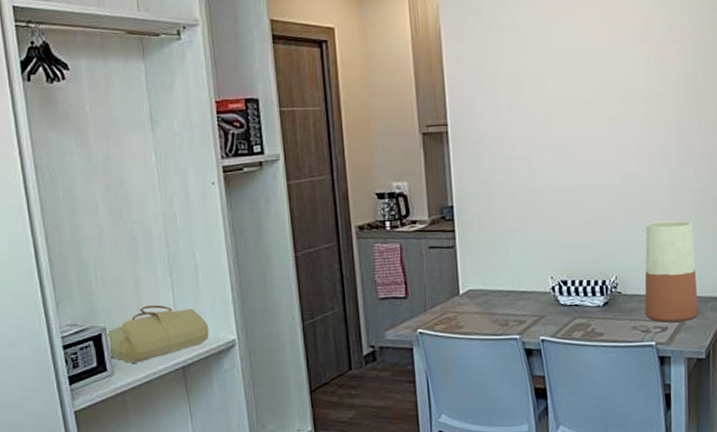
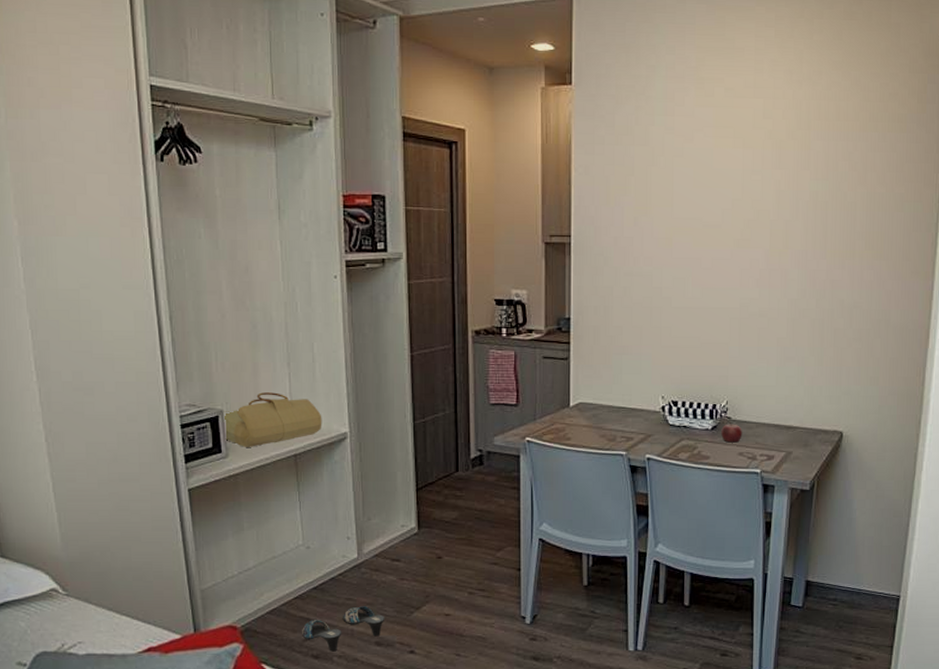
fruit: none [613,296,635,318] -> present [721,421,743,443]
vase: present [644,220,698,323] -> none [753,349,808,452]

